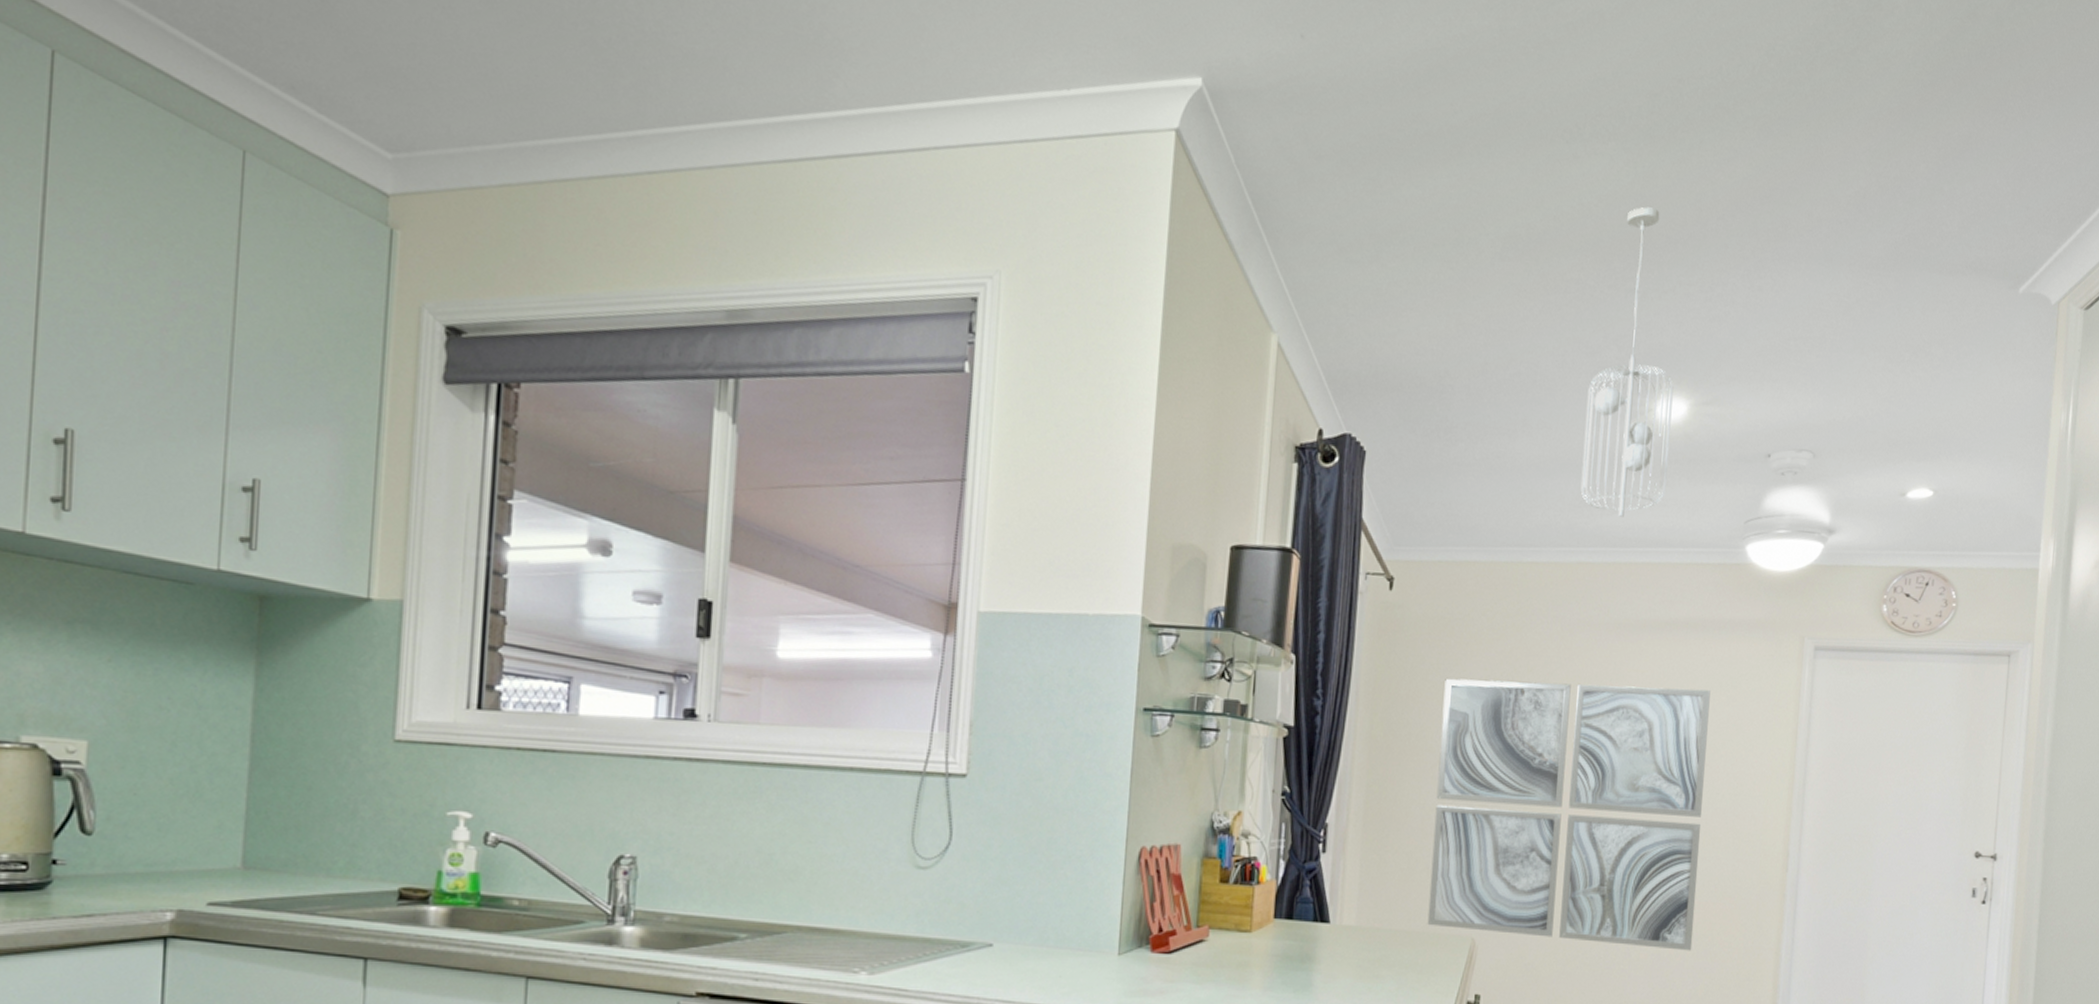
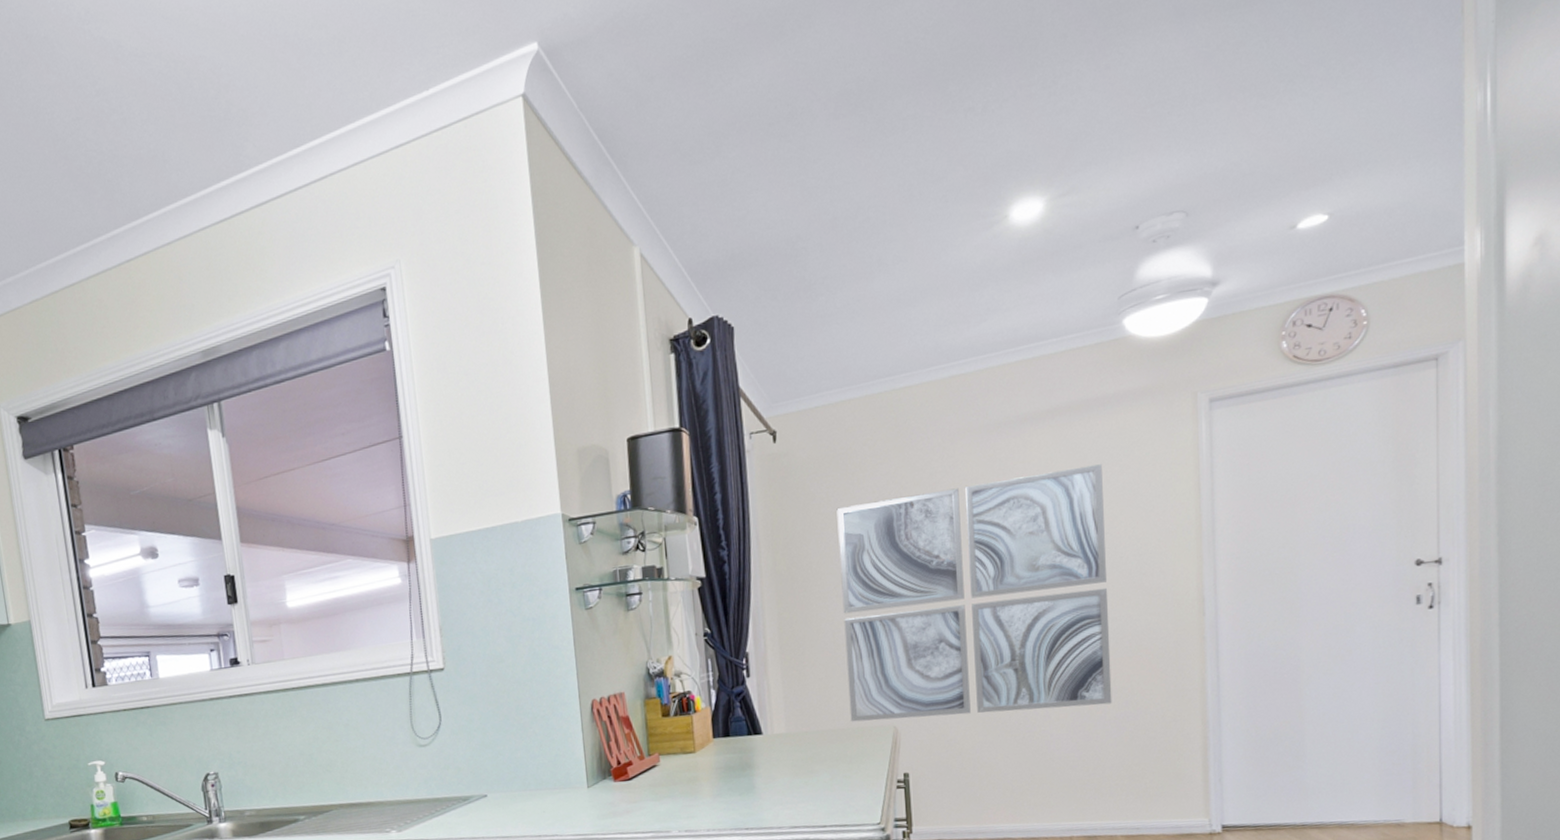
pendant light: present [1580,207,1674,517] -> none [938,22,1031,325]

